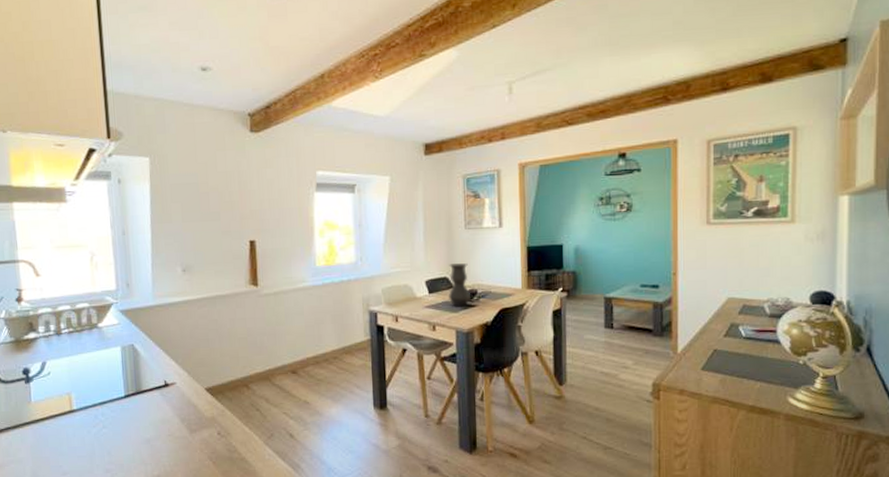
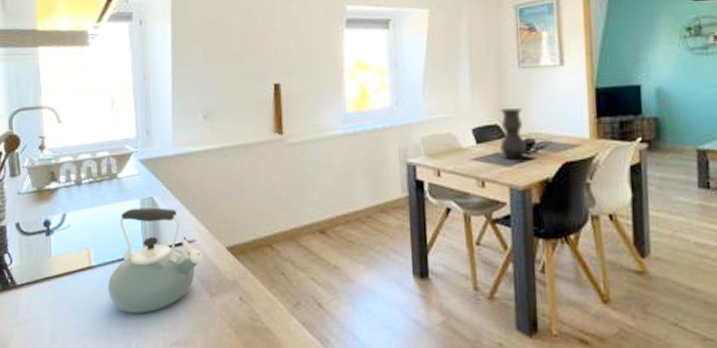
kettle: none [89,354,184,451] -> present [108,207,204,313]

